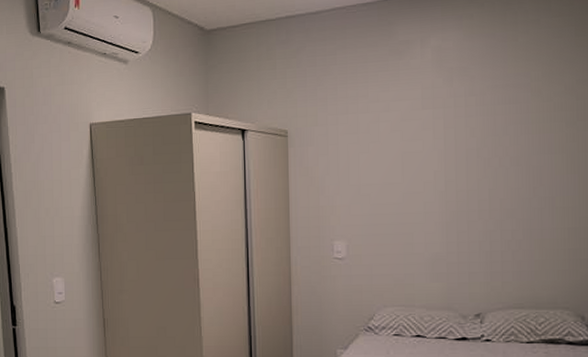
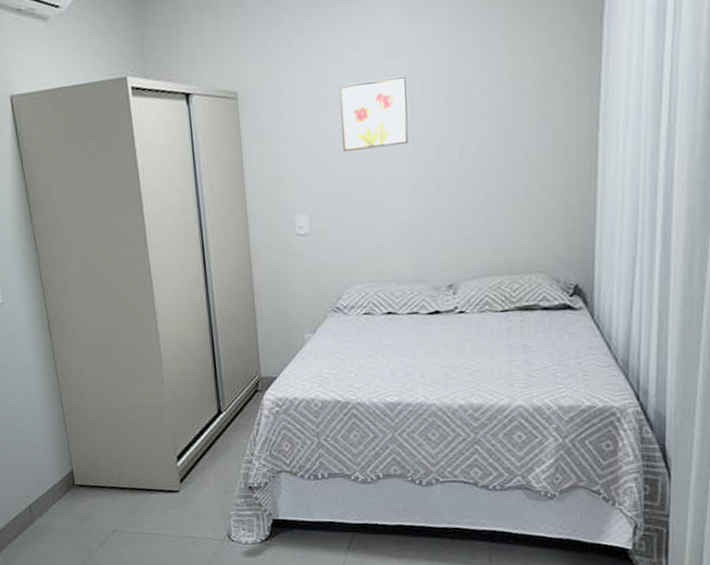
wall art: none [380,124,442,187] -> present [339,76,409,151]

